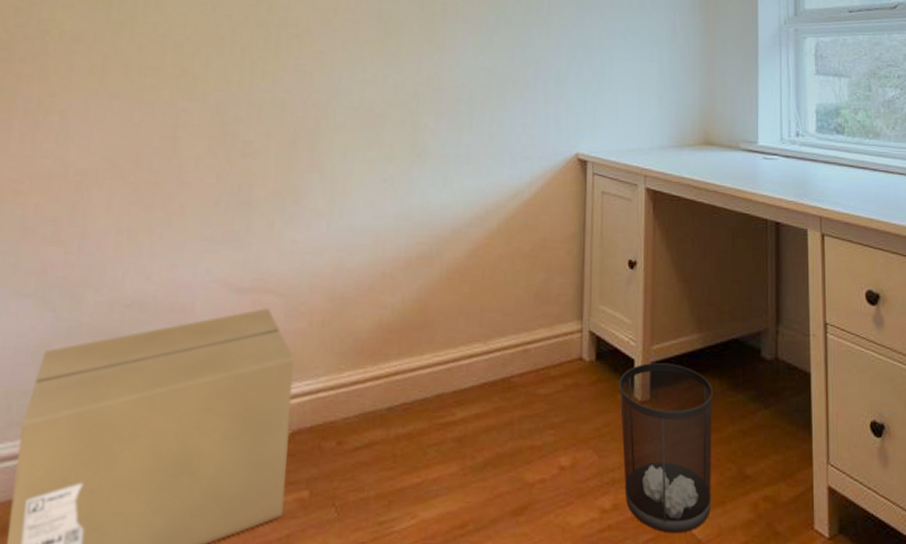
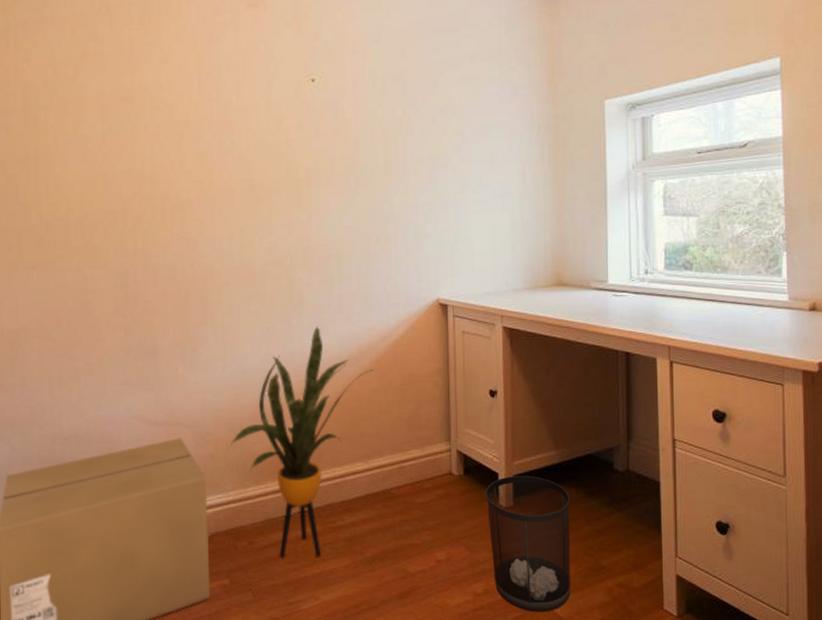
house plant: none [328,179,500,462] -> present [231,326,373,558]

